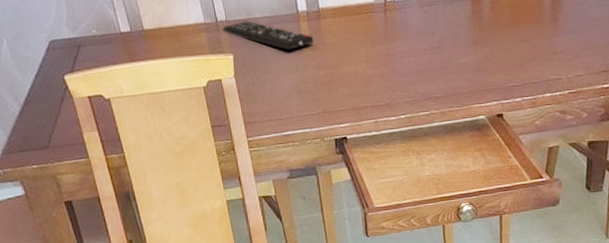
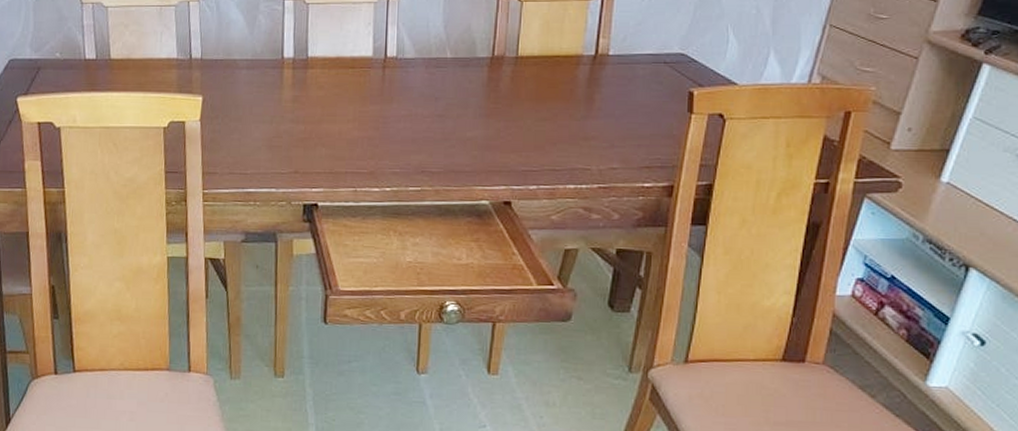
remote control: present [223,21,314,50] -> none [196,62,297,99]

